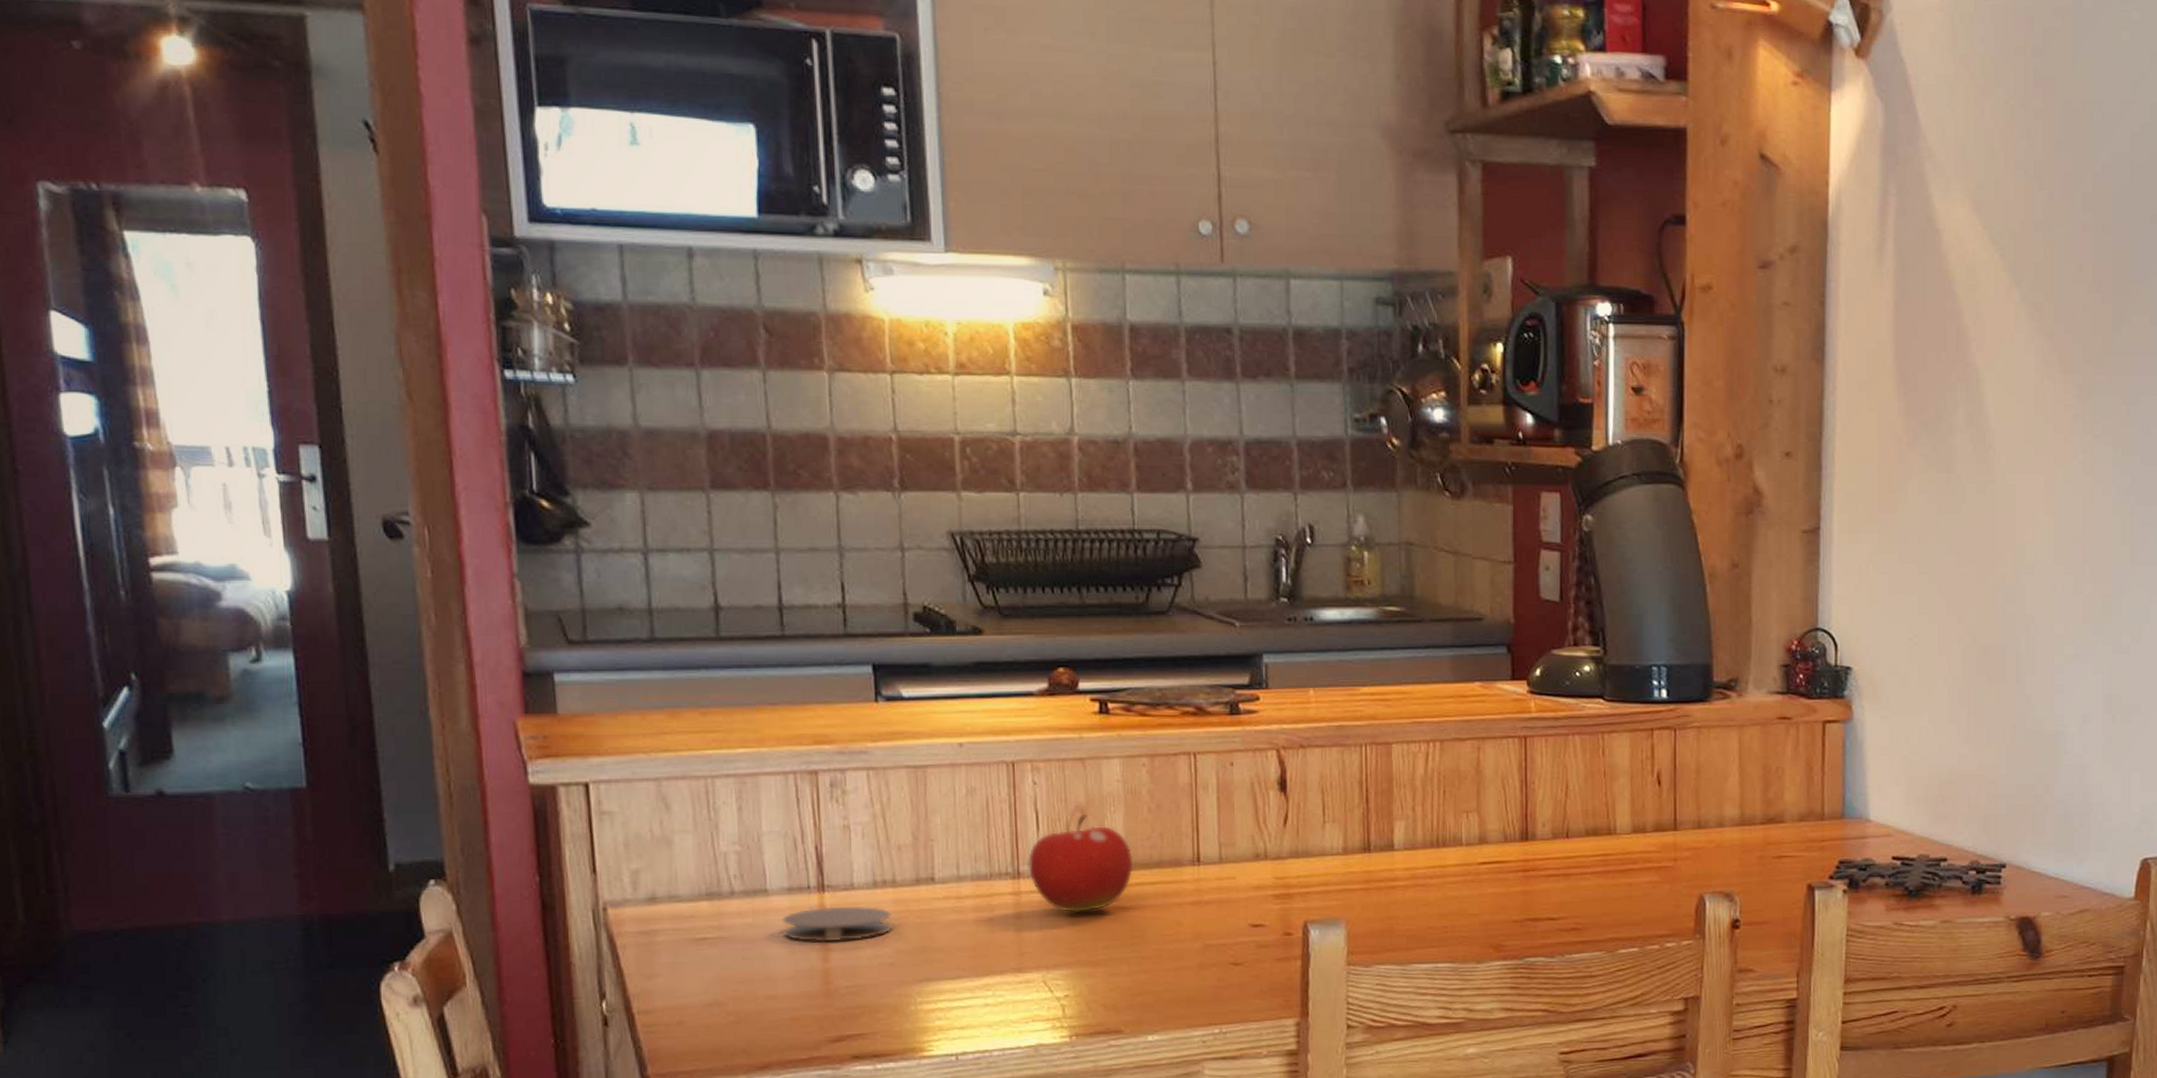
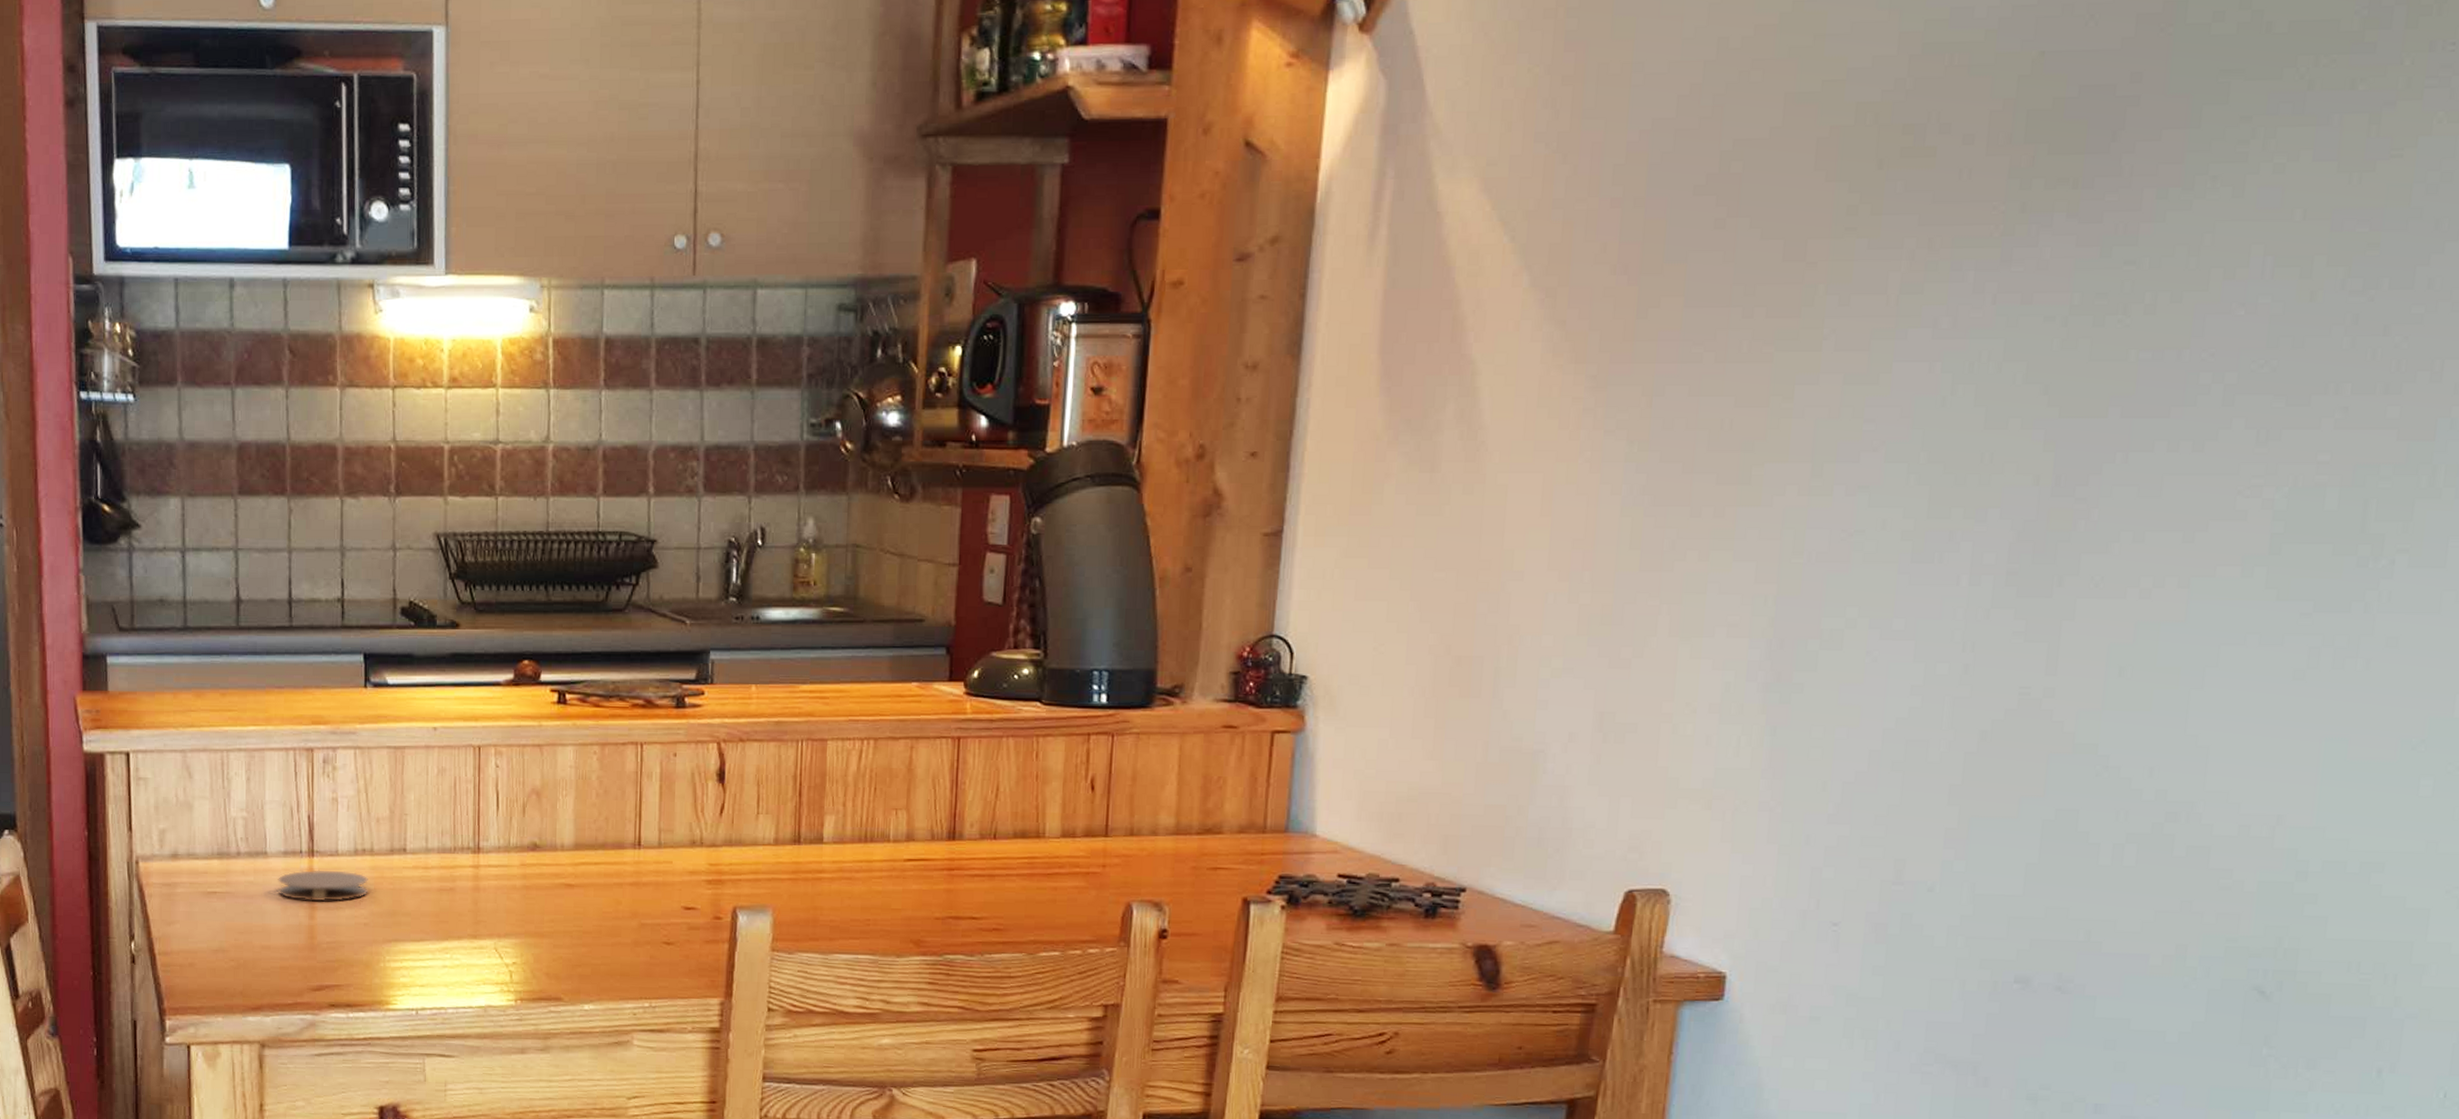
fruit: present [1028,815,1134,913] -> none [487,797,581,888]

